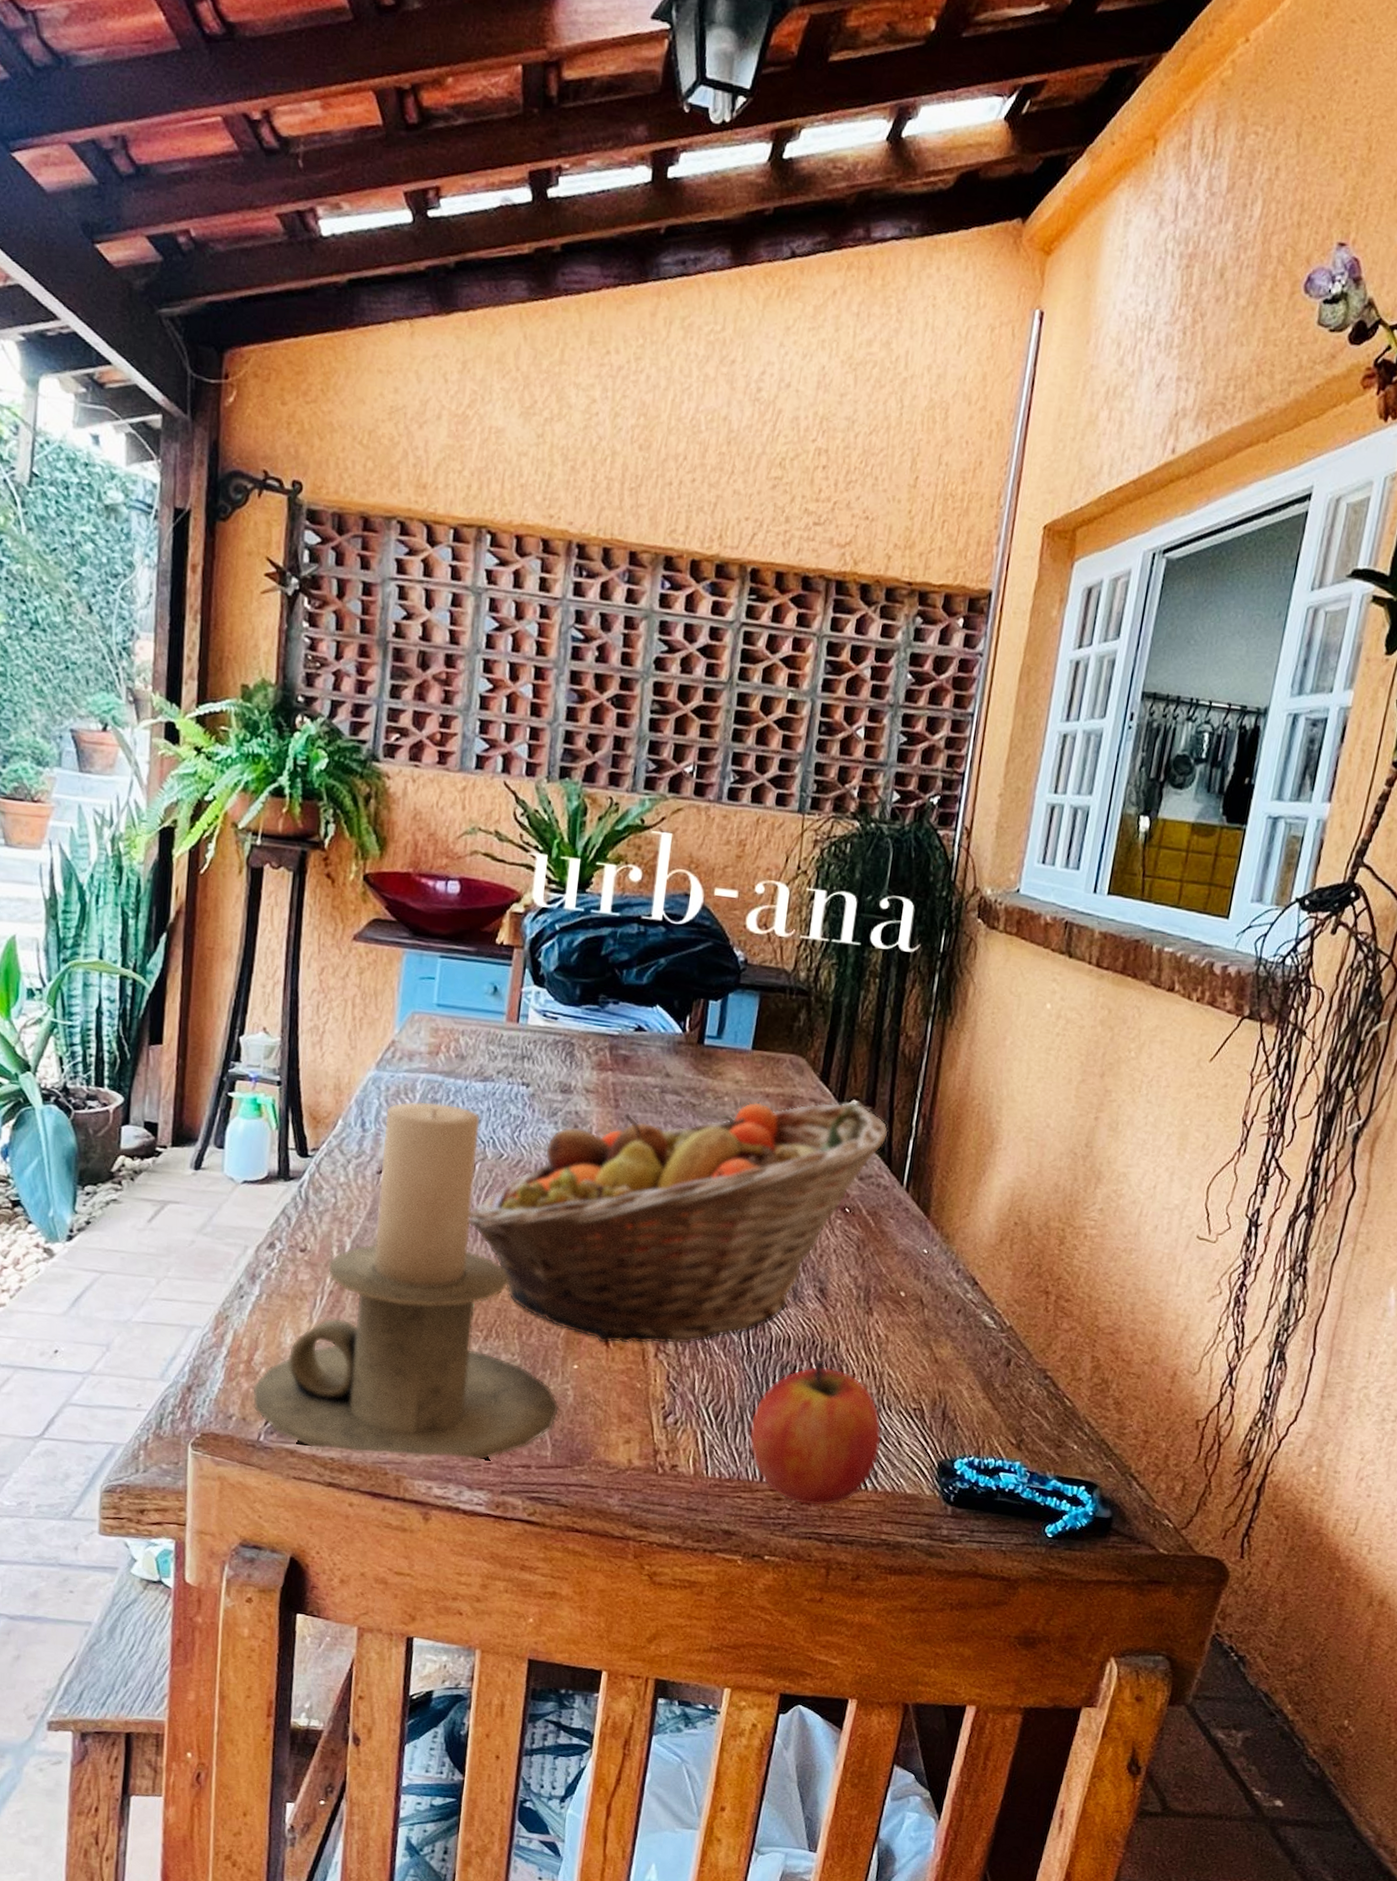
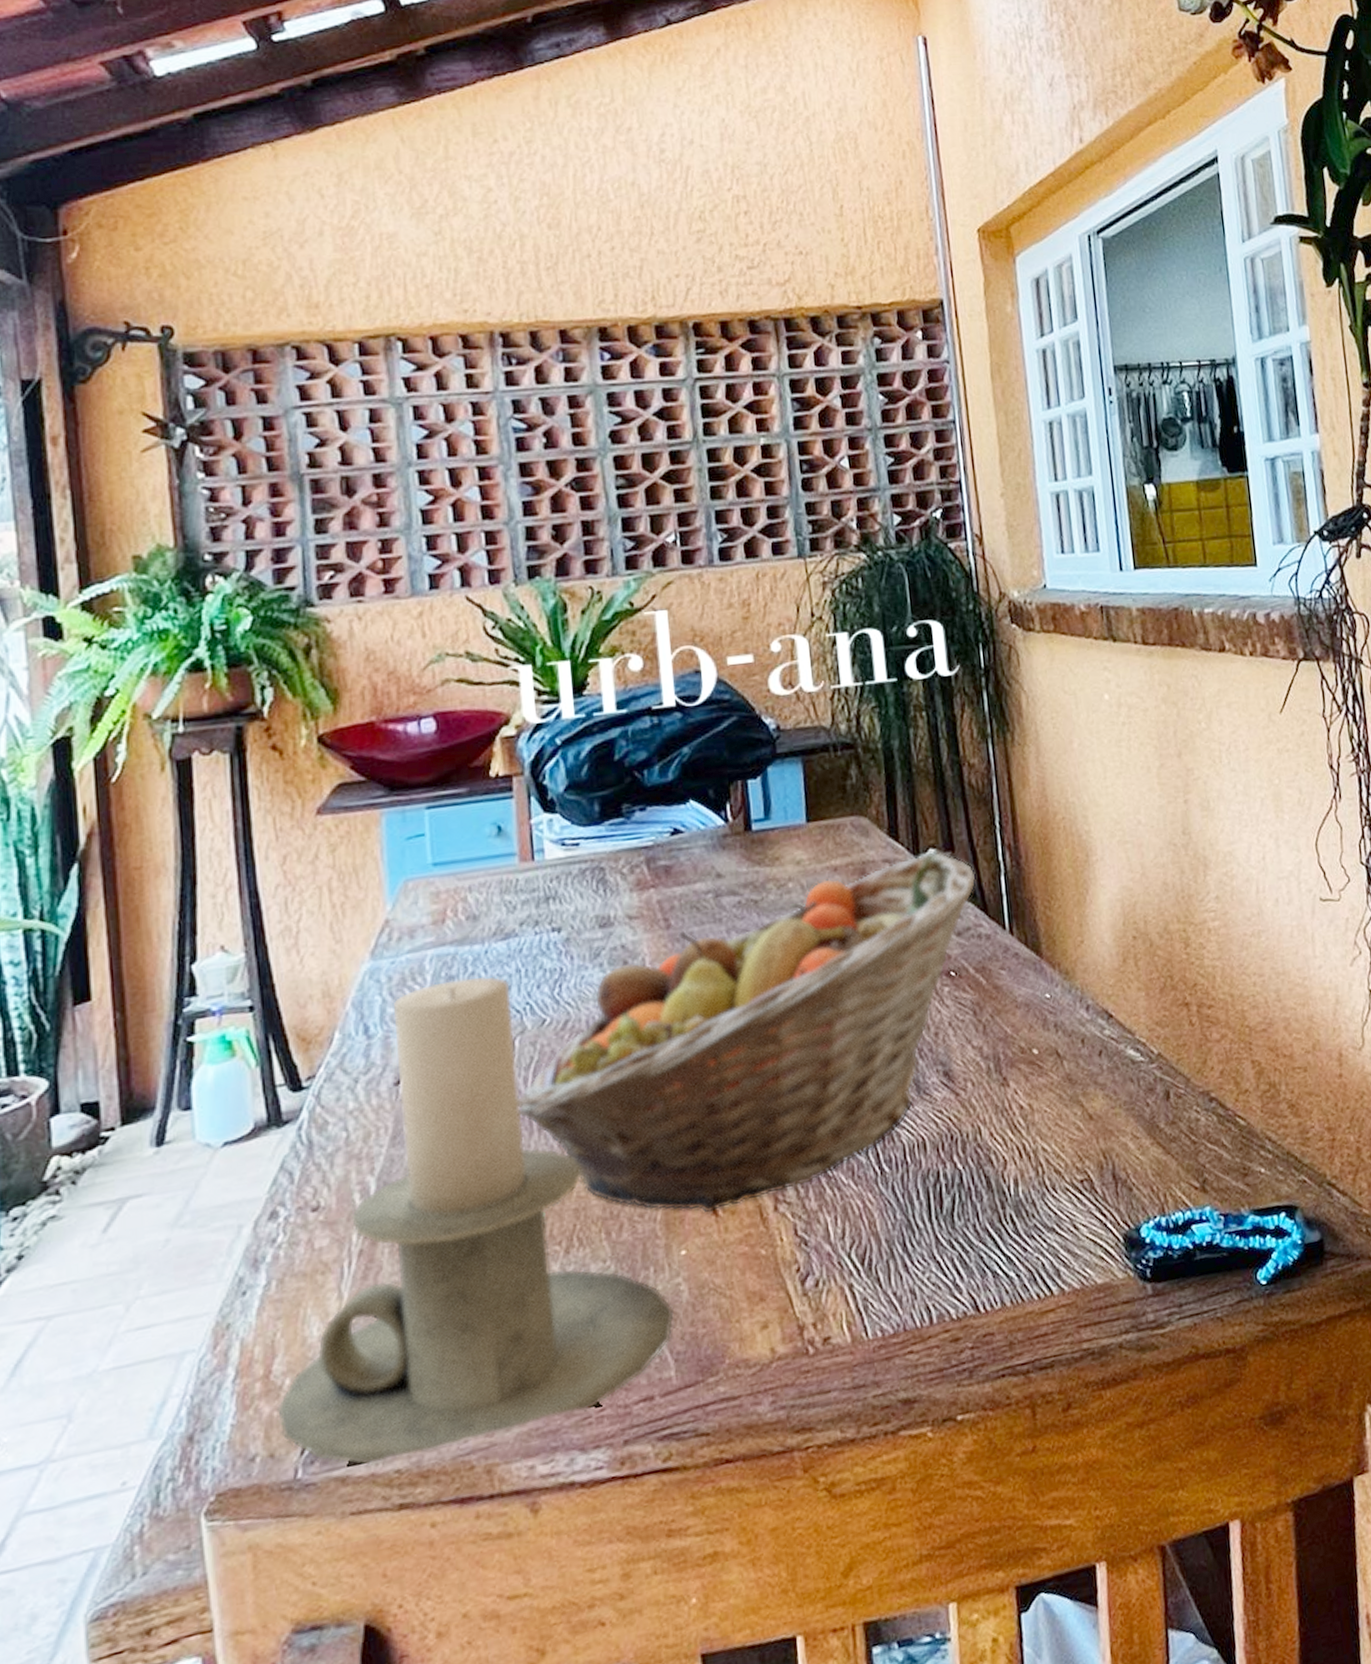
apple: present [749,1360,882,1506] -> none [903,1155,1056,1338]

